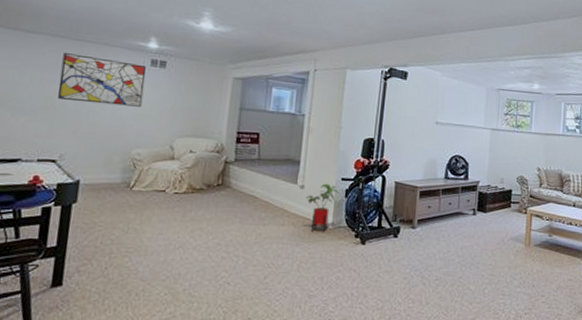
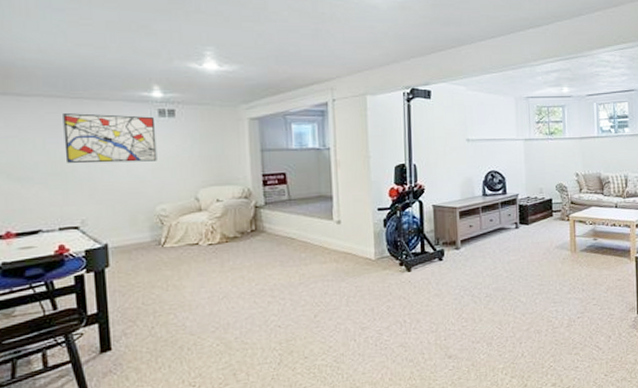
house plant: present [306,183,339,233] -> none [345,215,377,266]

